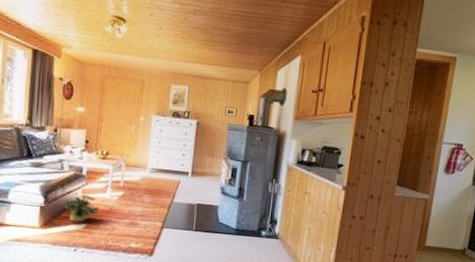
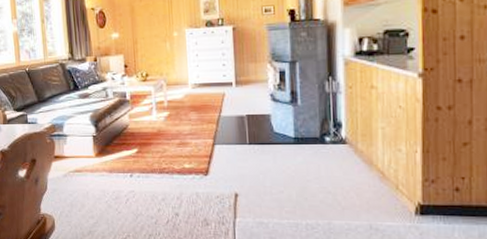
potted plant: present [64,193,98,223] -> none [114,118,147,148]

